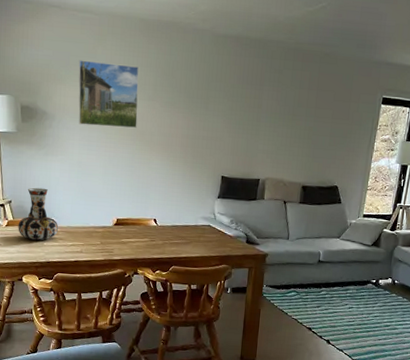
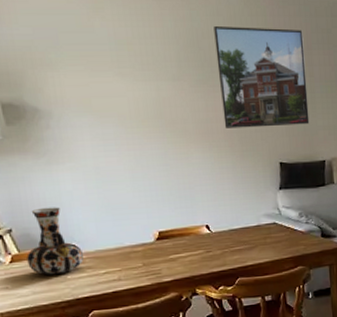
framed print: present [78,60,139,128] -> none [71,37,164,120]
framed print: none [182,60,259,147] -> present [214,27,310,128]

